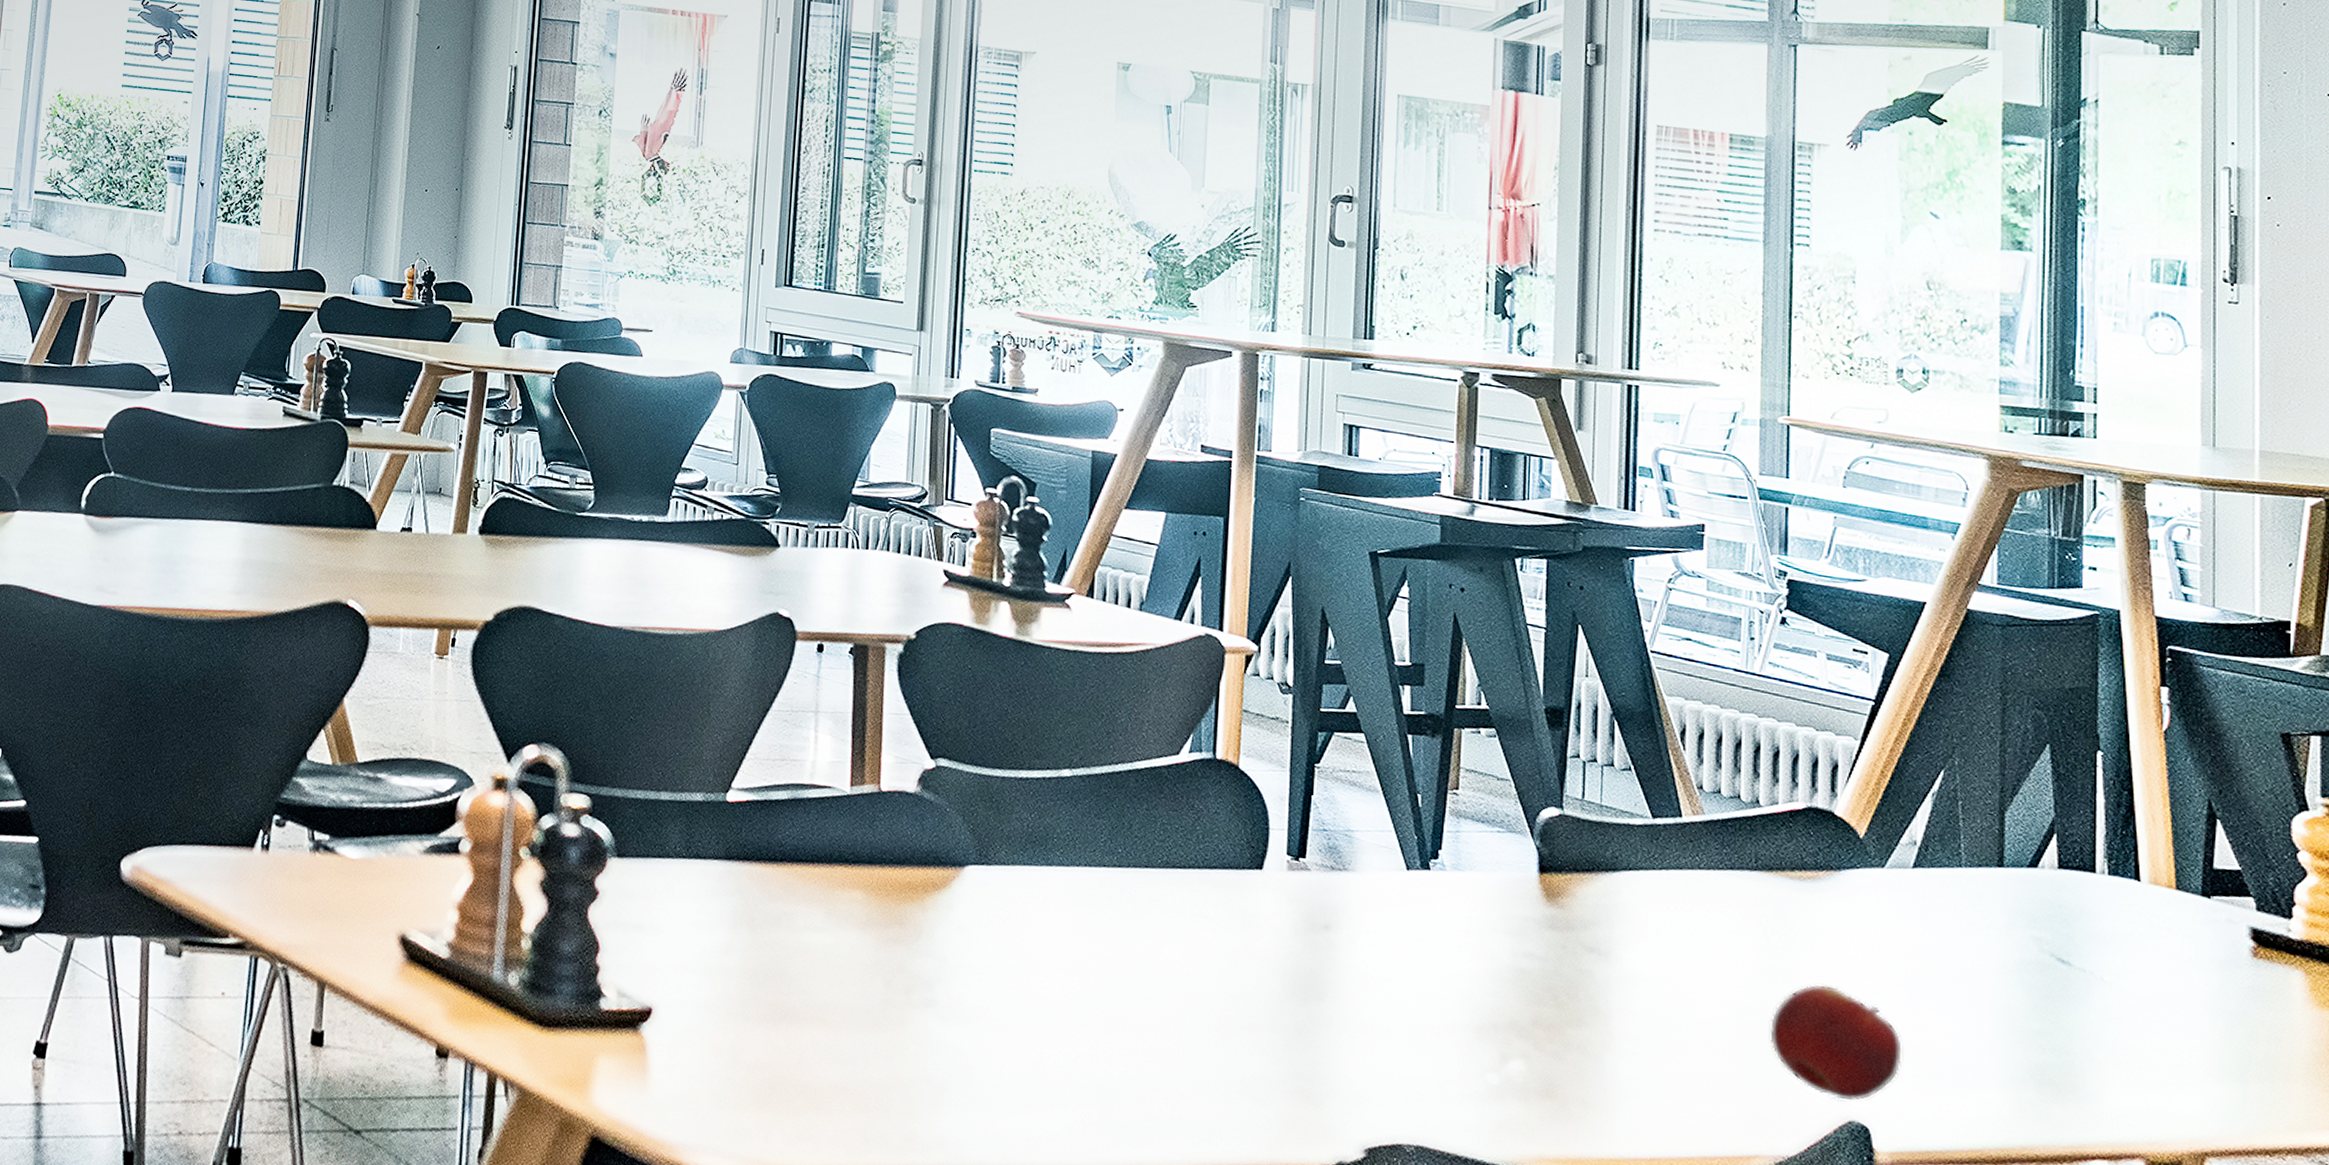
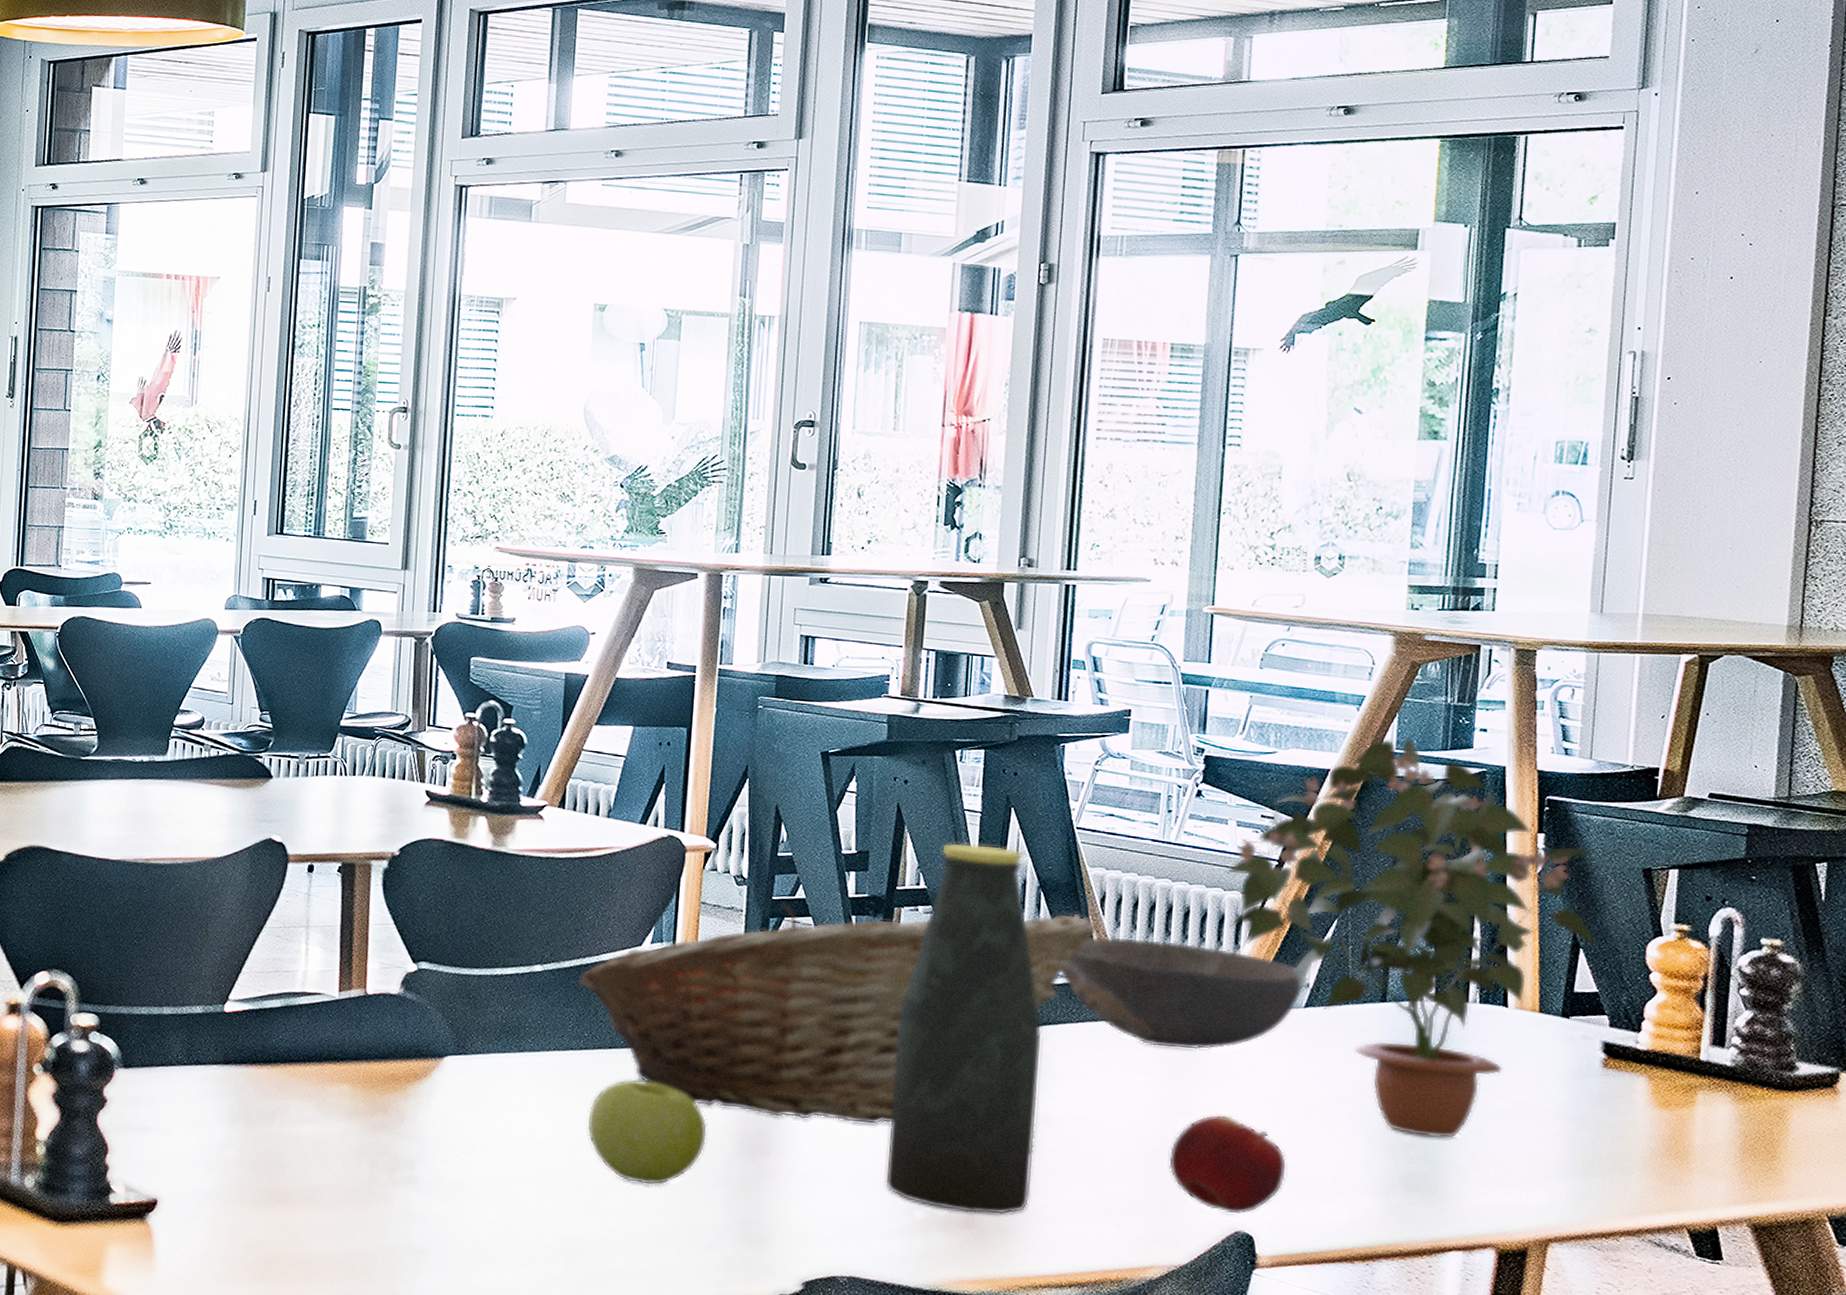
fruit basket: none [1110,715,1678,972] -> present [578,902,1097,1125]
apple: none [1122,903,1256,1027] -> present [587,1079,708,1185]
bottle: none [1453,660,1623,1085] -> present [885,842,1042,1215]
bowl: none [1640,774,1915,910] -> present [1060,936,1308,1050]
potted plant: none [1815,571,2235,1029] -> present [1224,737,1600,1139]

